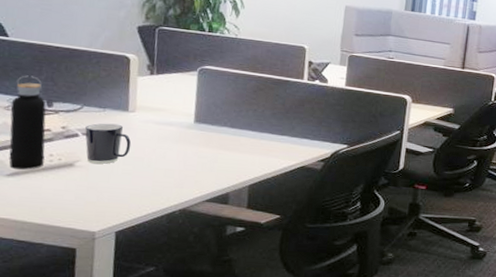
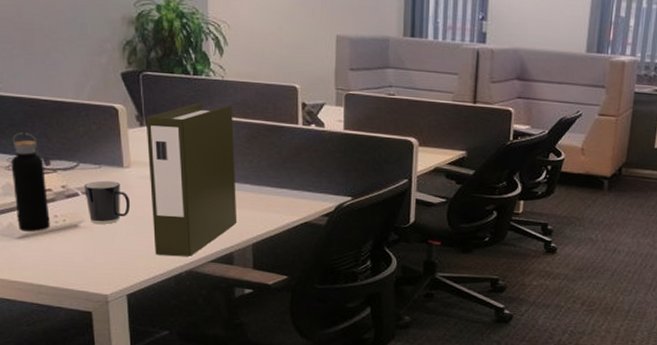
binder: none [150,56,243,196] -> present [145,102,237,256]

